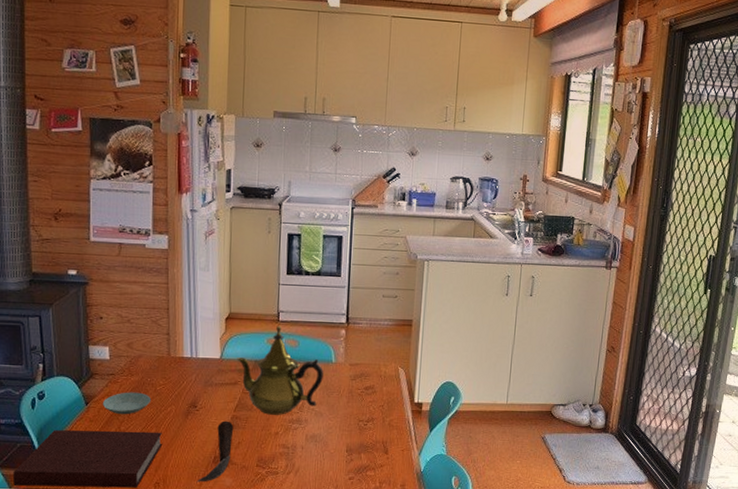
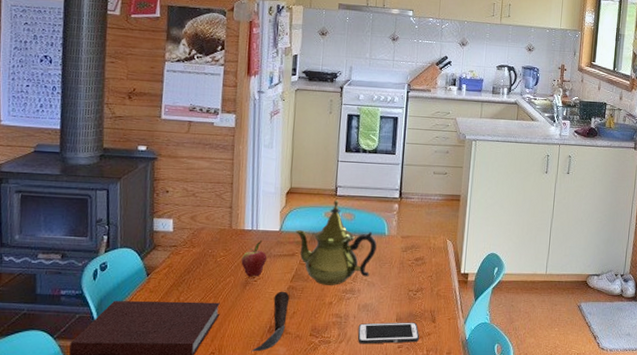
saucer: present [102,392,152,415] -> none [163,263,212,286]
fruit: none [182,368,209,406] -> present [241,240,267,277]
cell phone: none [306,453,372,476] -> present [357,322,420,344]

